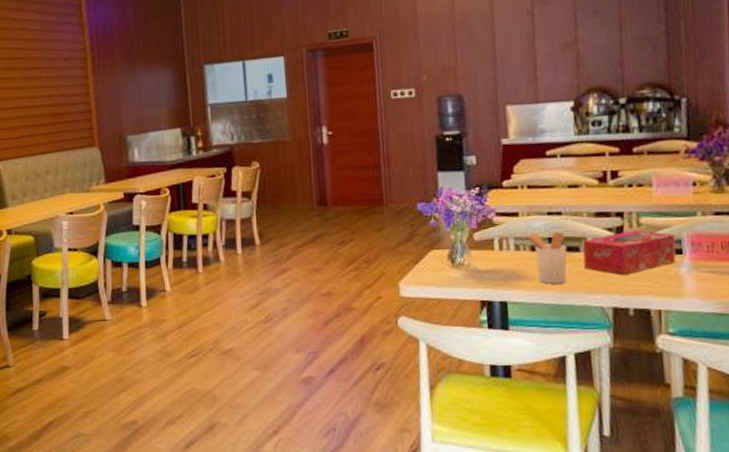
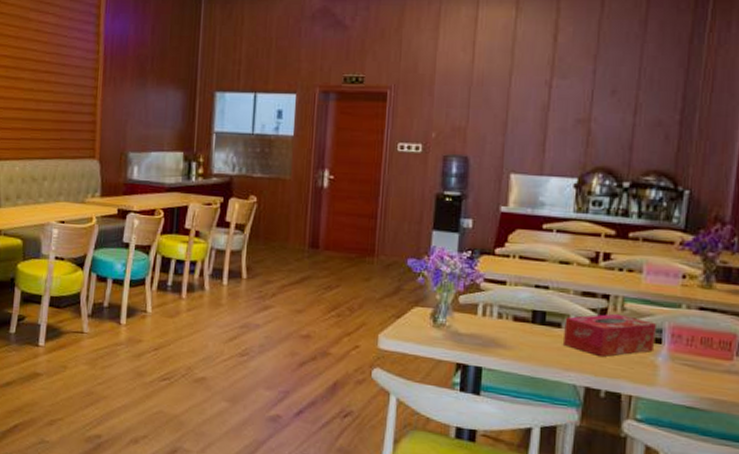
utensil holder: present [522,231,567,284] -> none [507,302,549,357]

